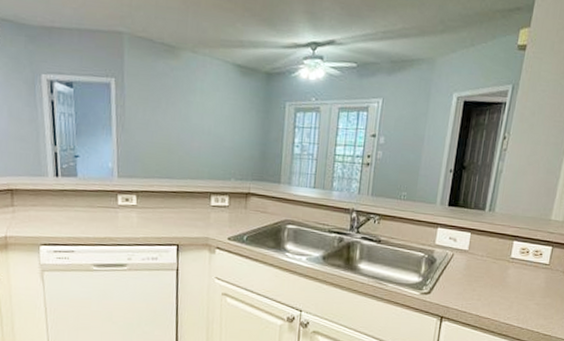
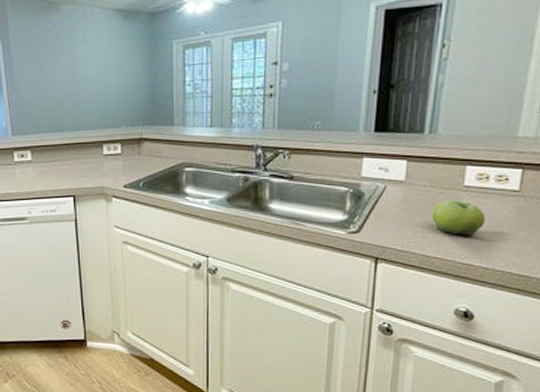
fruit: none [486,269,525,300] -> present [432,200,486,235]

